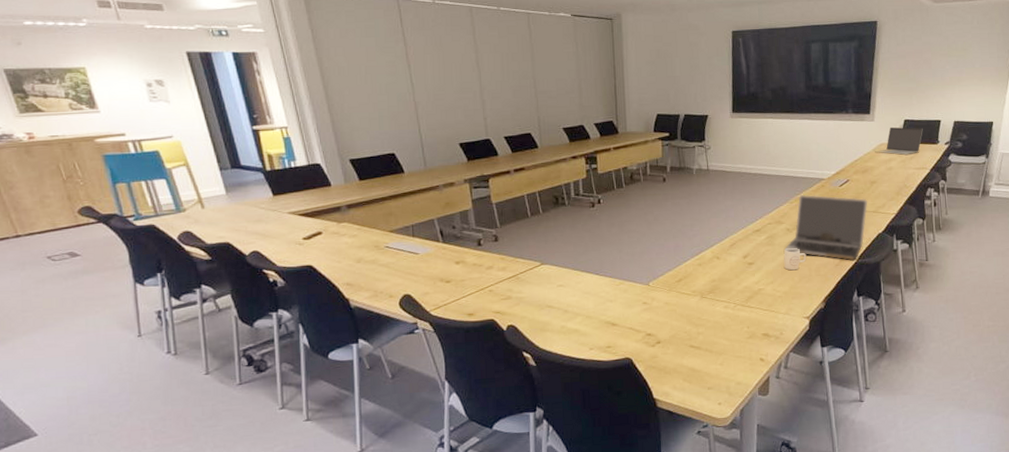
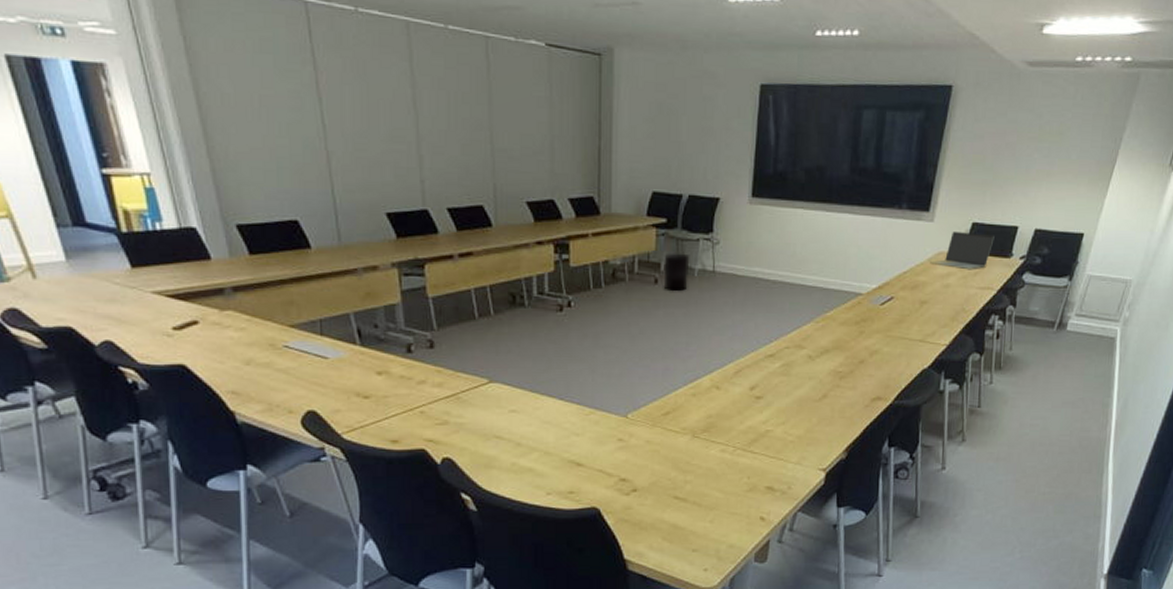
waste bin: none [669,157,690,187] -> present [663,253,690,292]
mug: present [783,247,807,271] -> none [801,380,830,410]
laptop: present [785,194,868,260] -> none [804,312,914,400]

